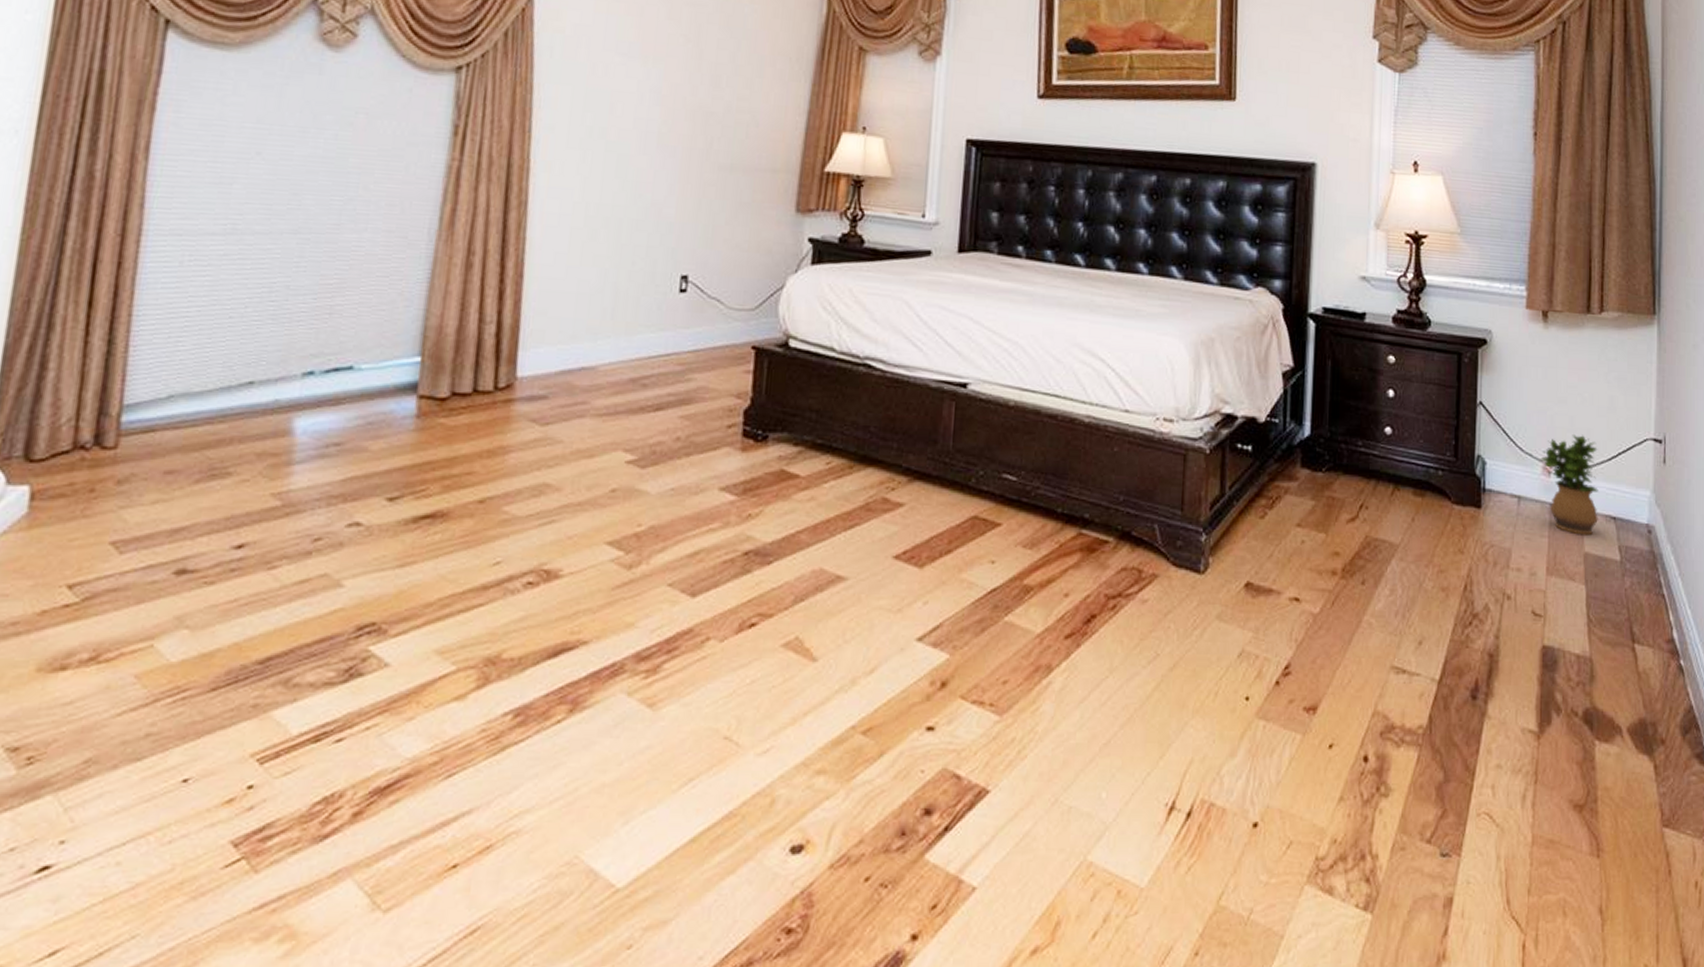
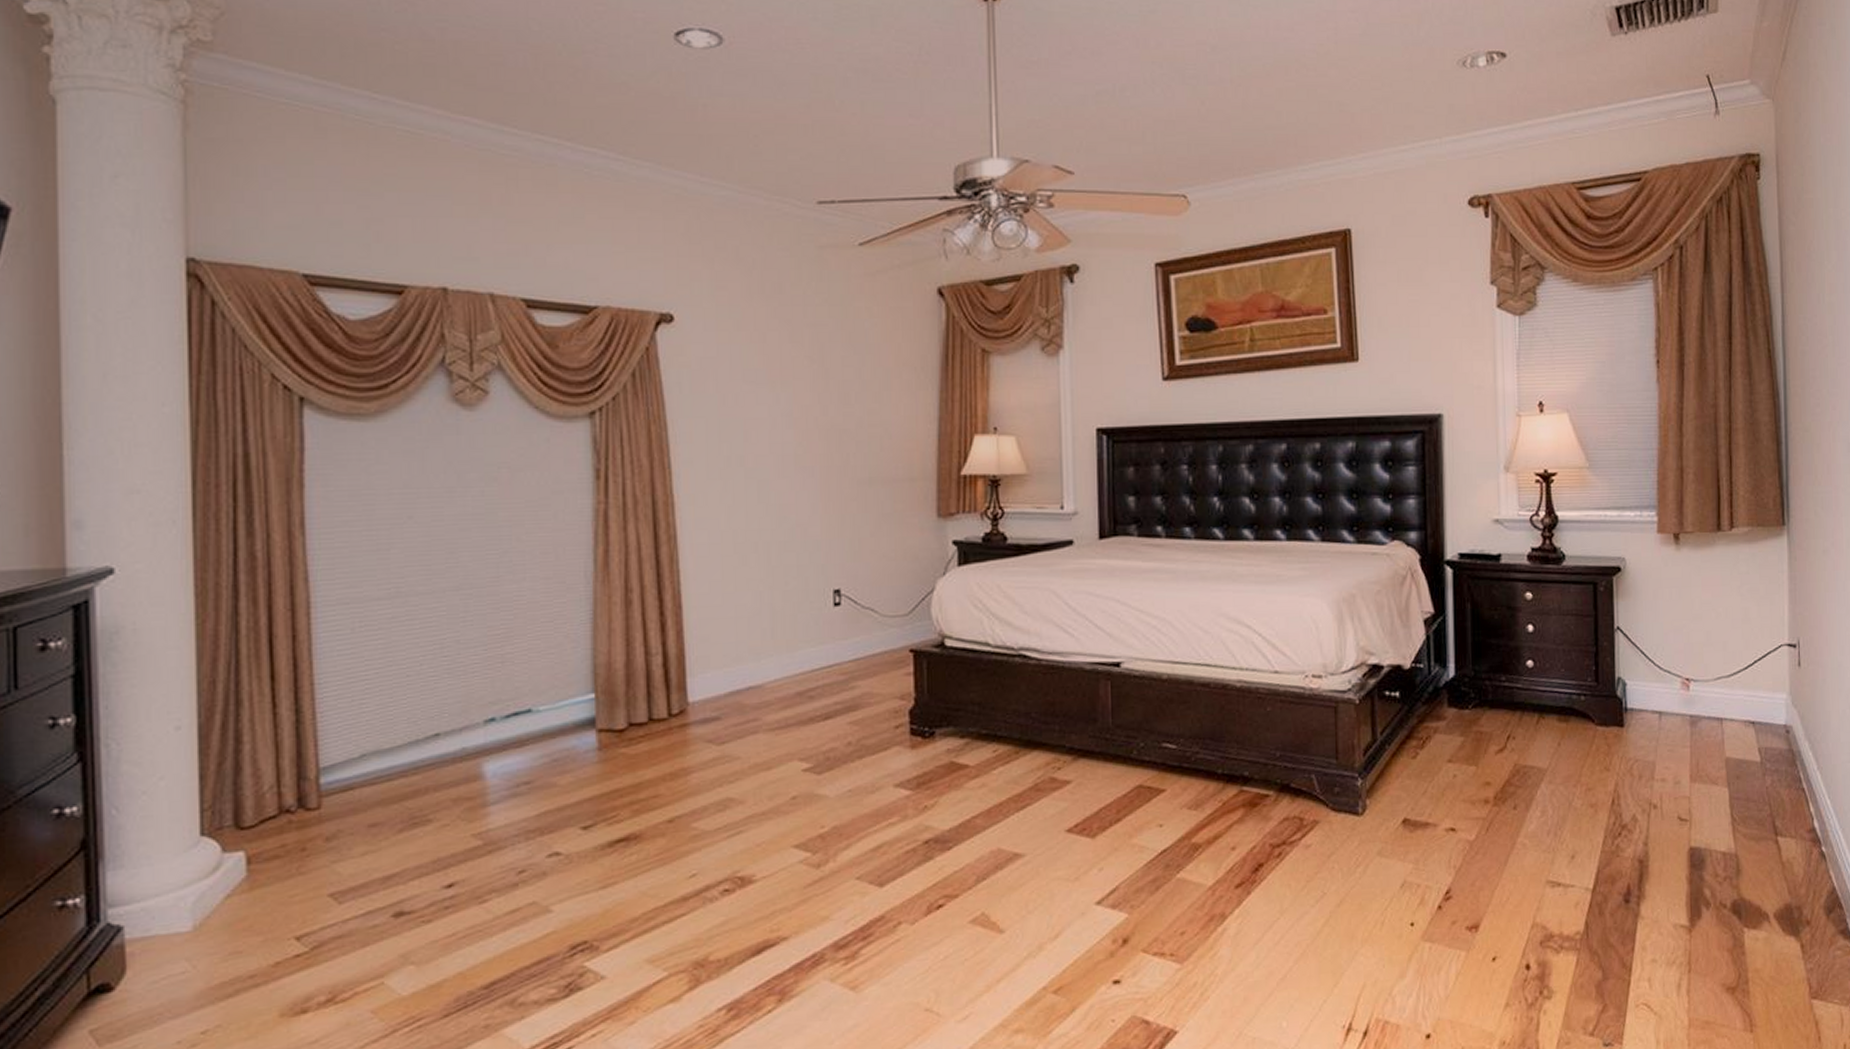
potted plant: present [1540,434,1599,536] -> none [1678,648,1737,742]

